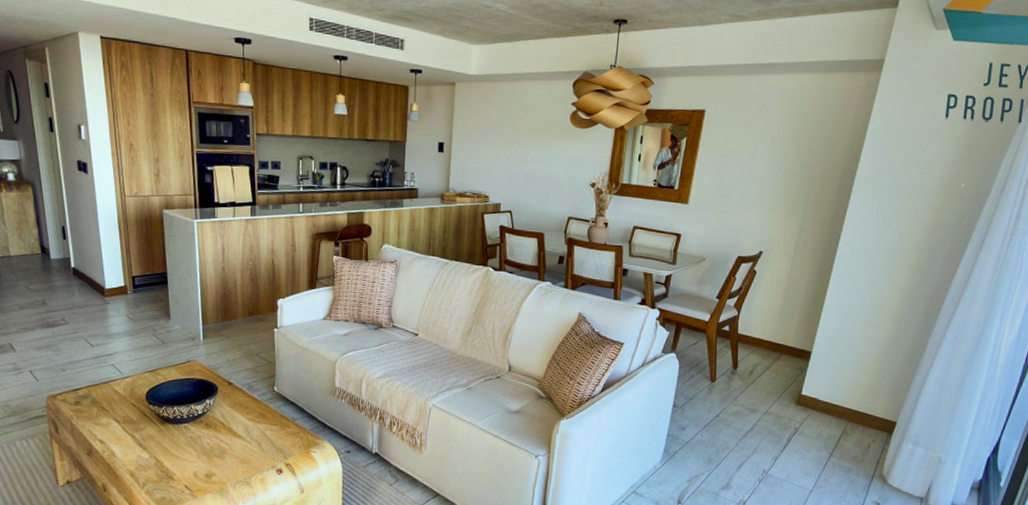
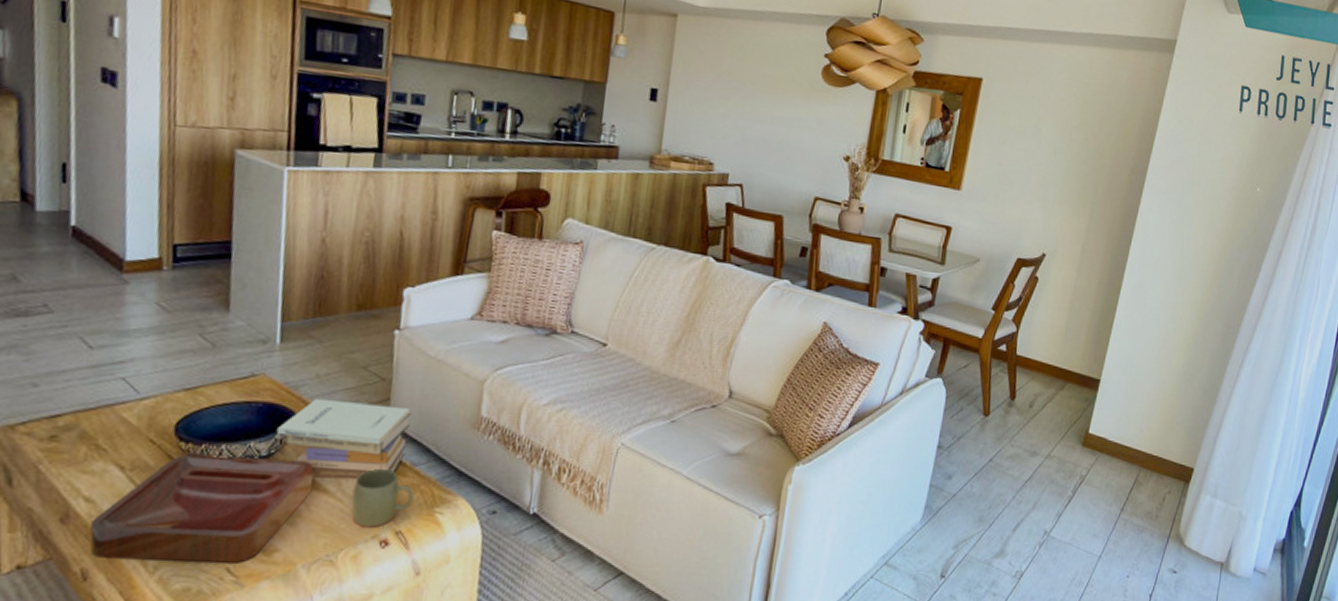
decorative tray: none [104,413,232,483] -> present [89,454,314,563]
books: none [206,375,290,430] -> present [276,398,411,480]
mug: none [256,422,296,461] -> present [351,468,414,528]

